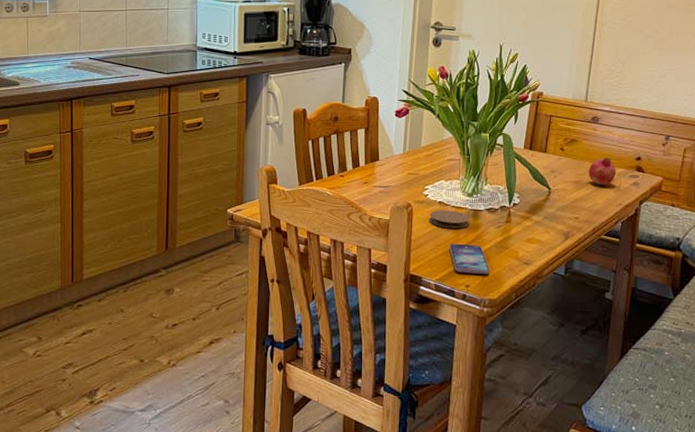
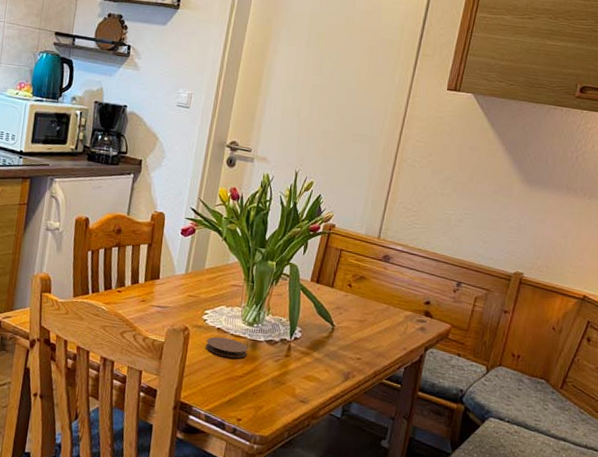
smartphone: present [449,243,490,274] -> none [224,373,264,409]
fruit: present [588,158,616,185] -> none [374,299,404,328]

